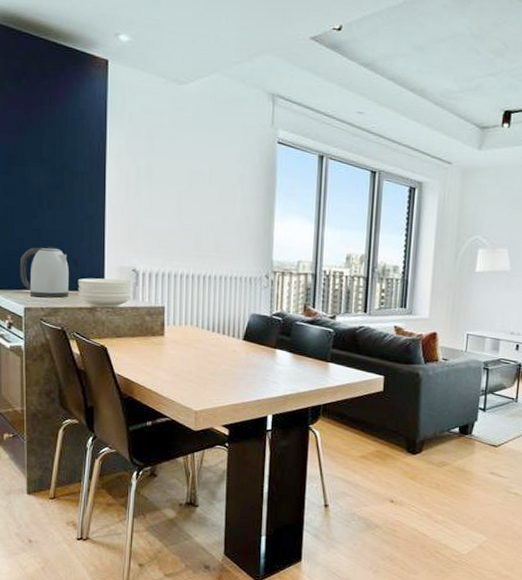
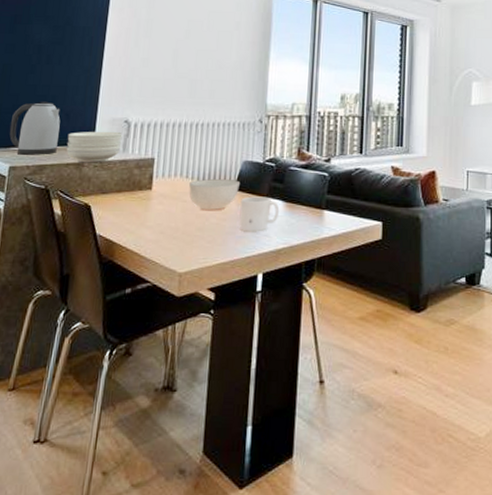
bowl: none [200,329,249,358] -> present [189,178,241,211]
mug: none [249,346,287,379] -> present [239,196,280,232]

